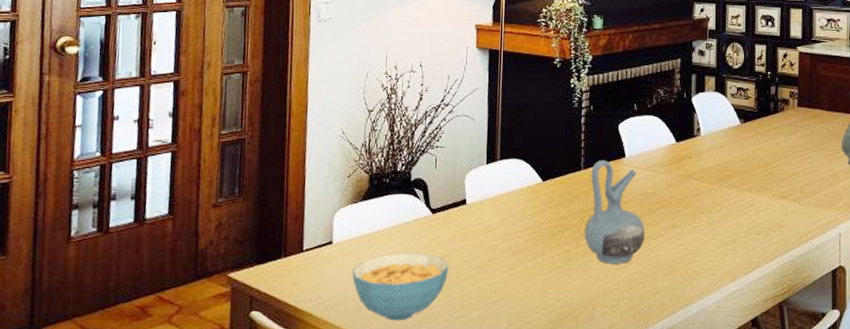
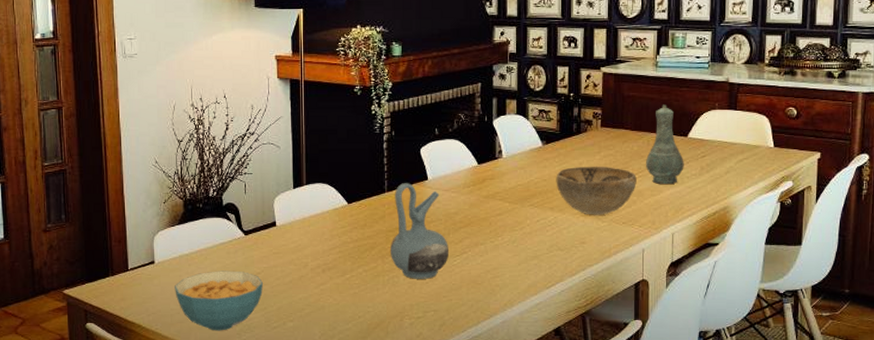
decorative bowl: none [753,146,833,197] -> present [556,166,637,215]

